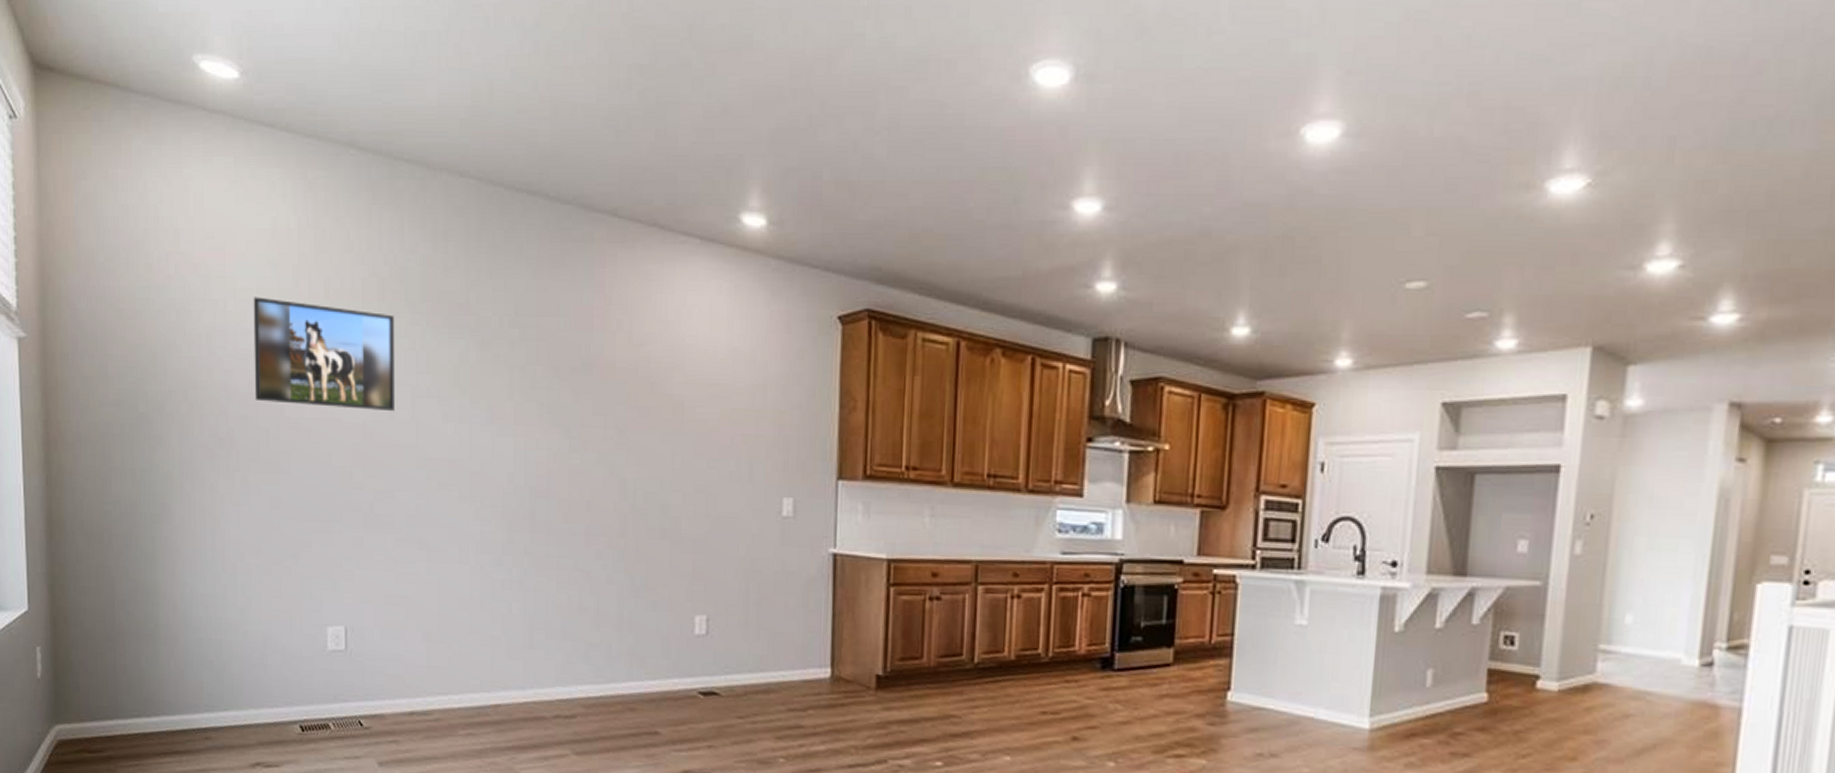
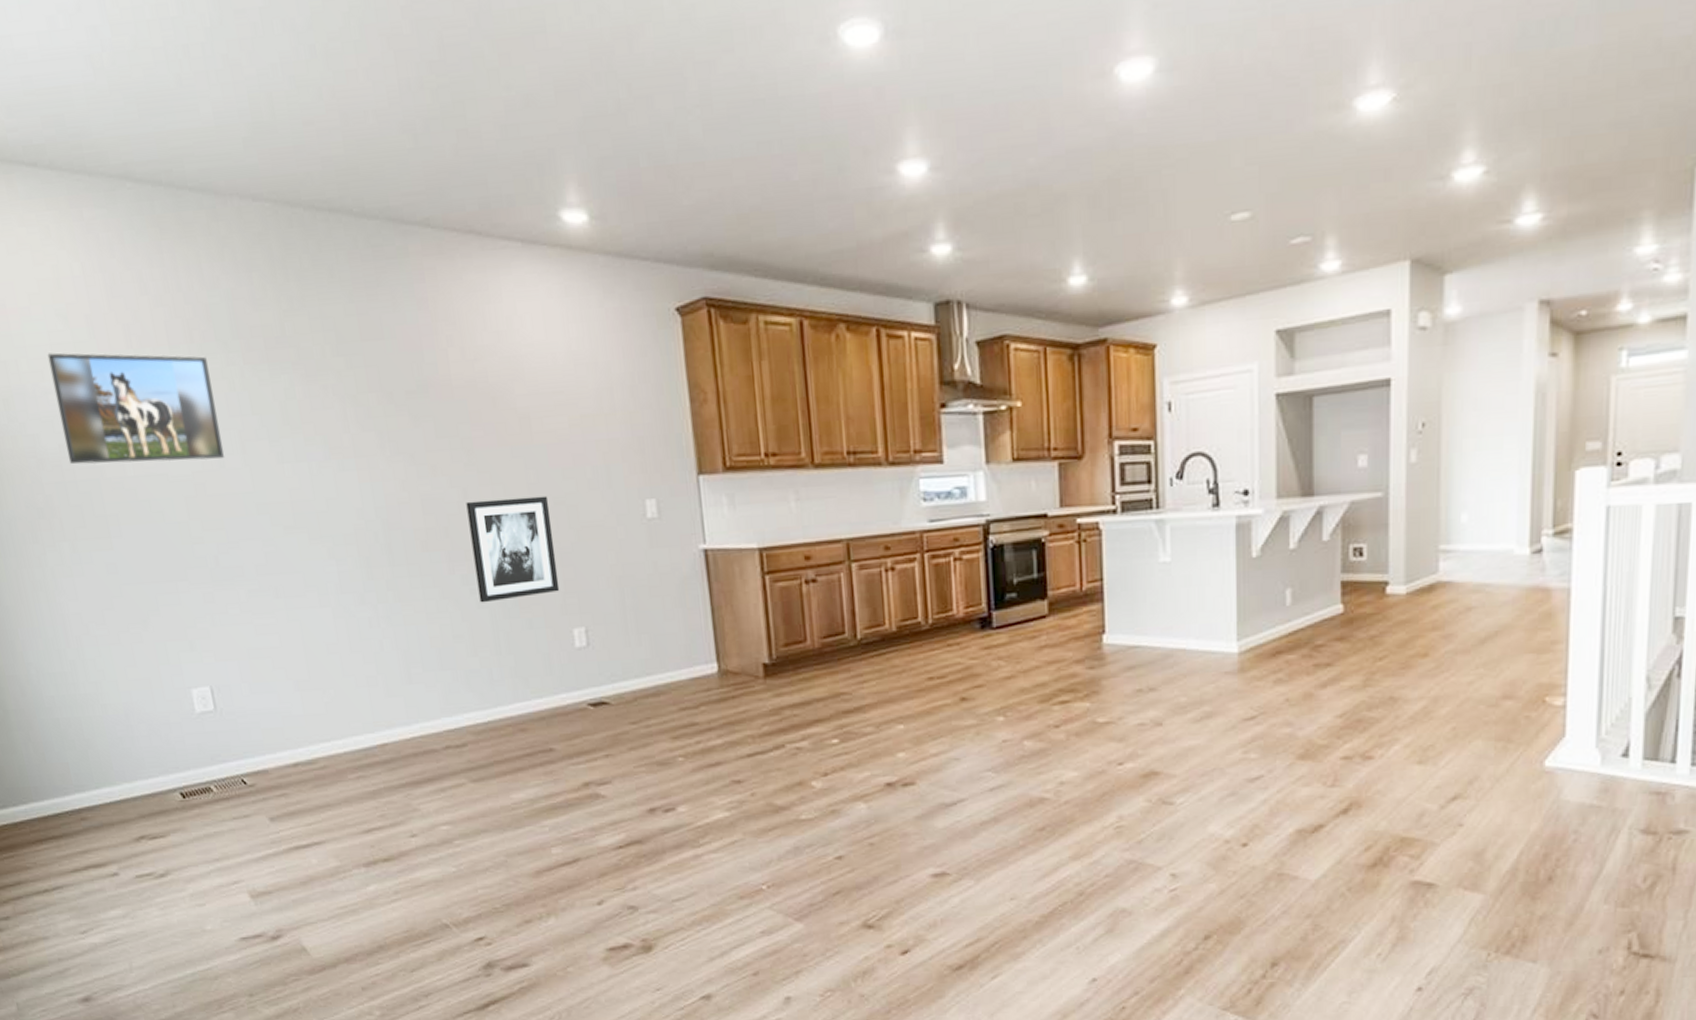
wall art: none [610,479,690,580] -> present [466,496,560,603]

